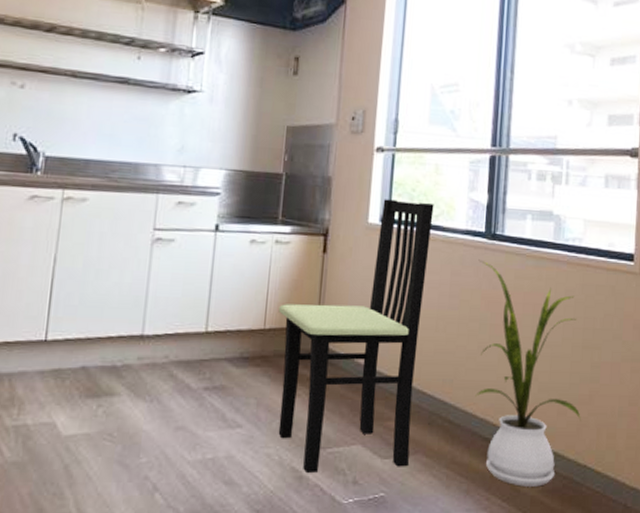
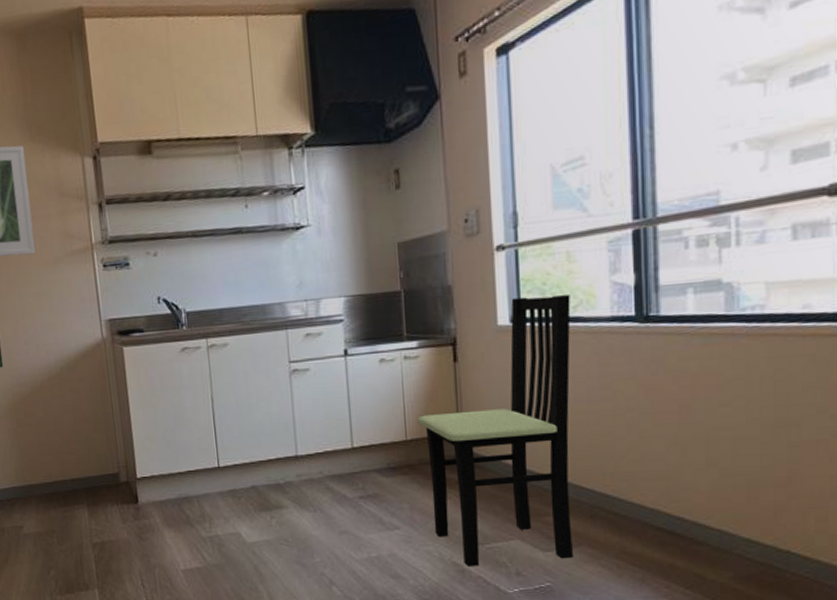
house plant: present [475,259,581,487] -> none [630,346,778,574]

